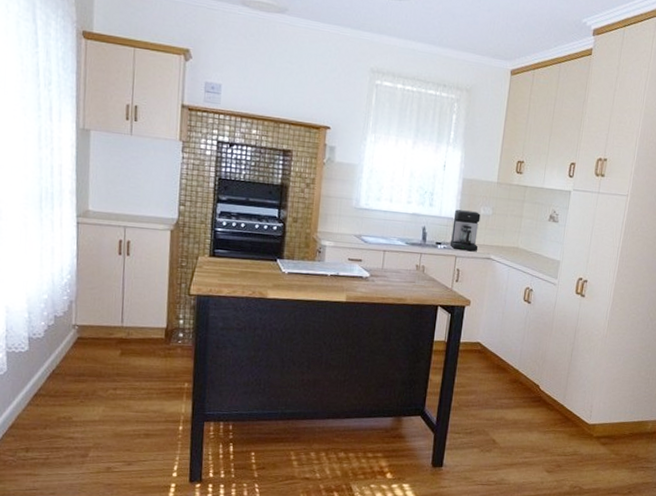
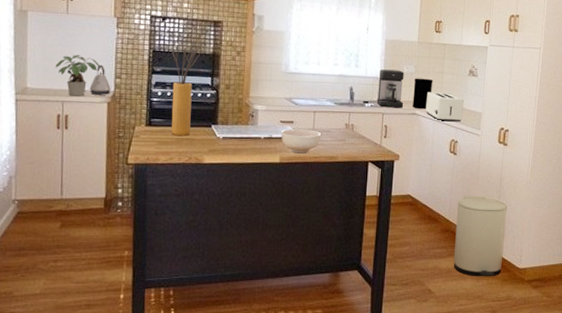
potted plant: none [118,178,165,223] -> present [55,55,102,97]
kettle: none [152,190,175,223] -> present [89,65,111,95]
vase: none [235,165,272,270] -> present [171,36,204,137]
bowl: none [348,267,390,294] -> present [281,129,321,154]
canister: none [487,220,511,254] -> present [413,78,433,110]
toaster: none [501,236,542,270] -> present [425,92,464,122]
pedal bin: none [520,346,580,431] -> present [453,195,506,277]

